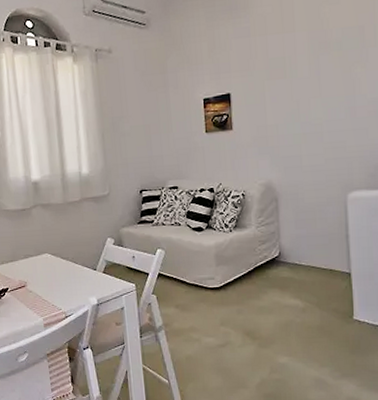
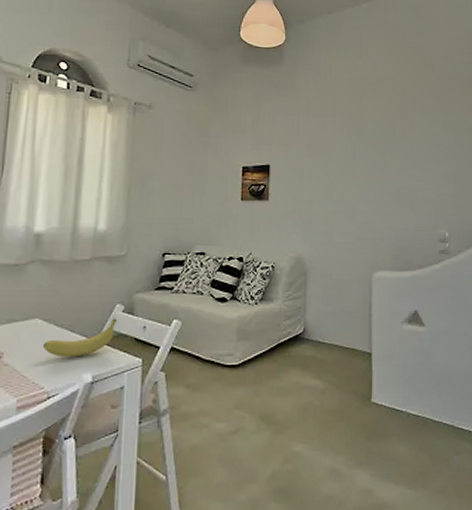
fruit: none [55,250,110,285] -> present [43,318,117,358]

